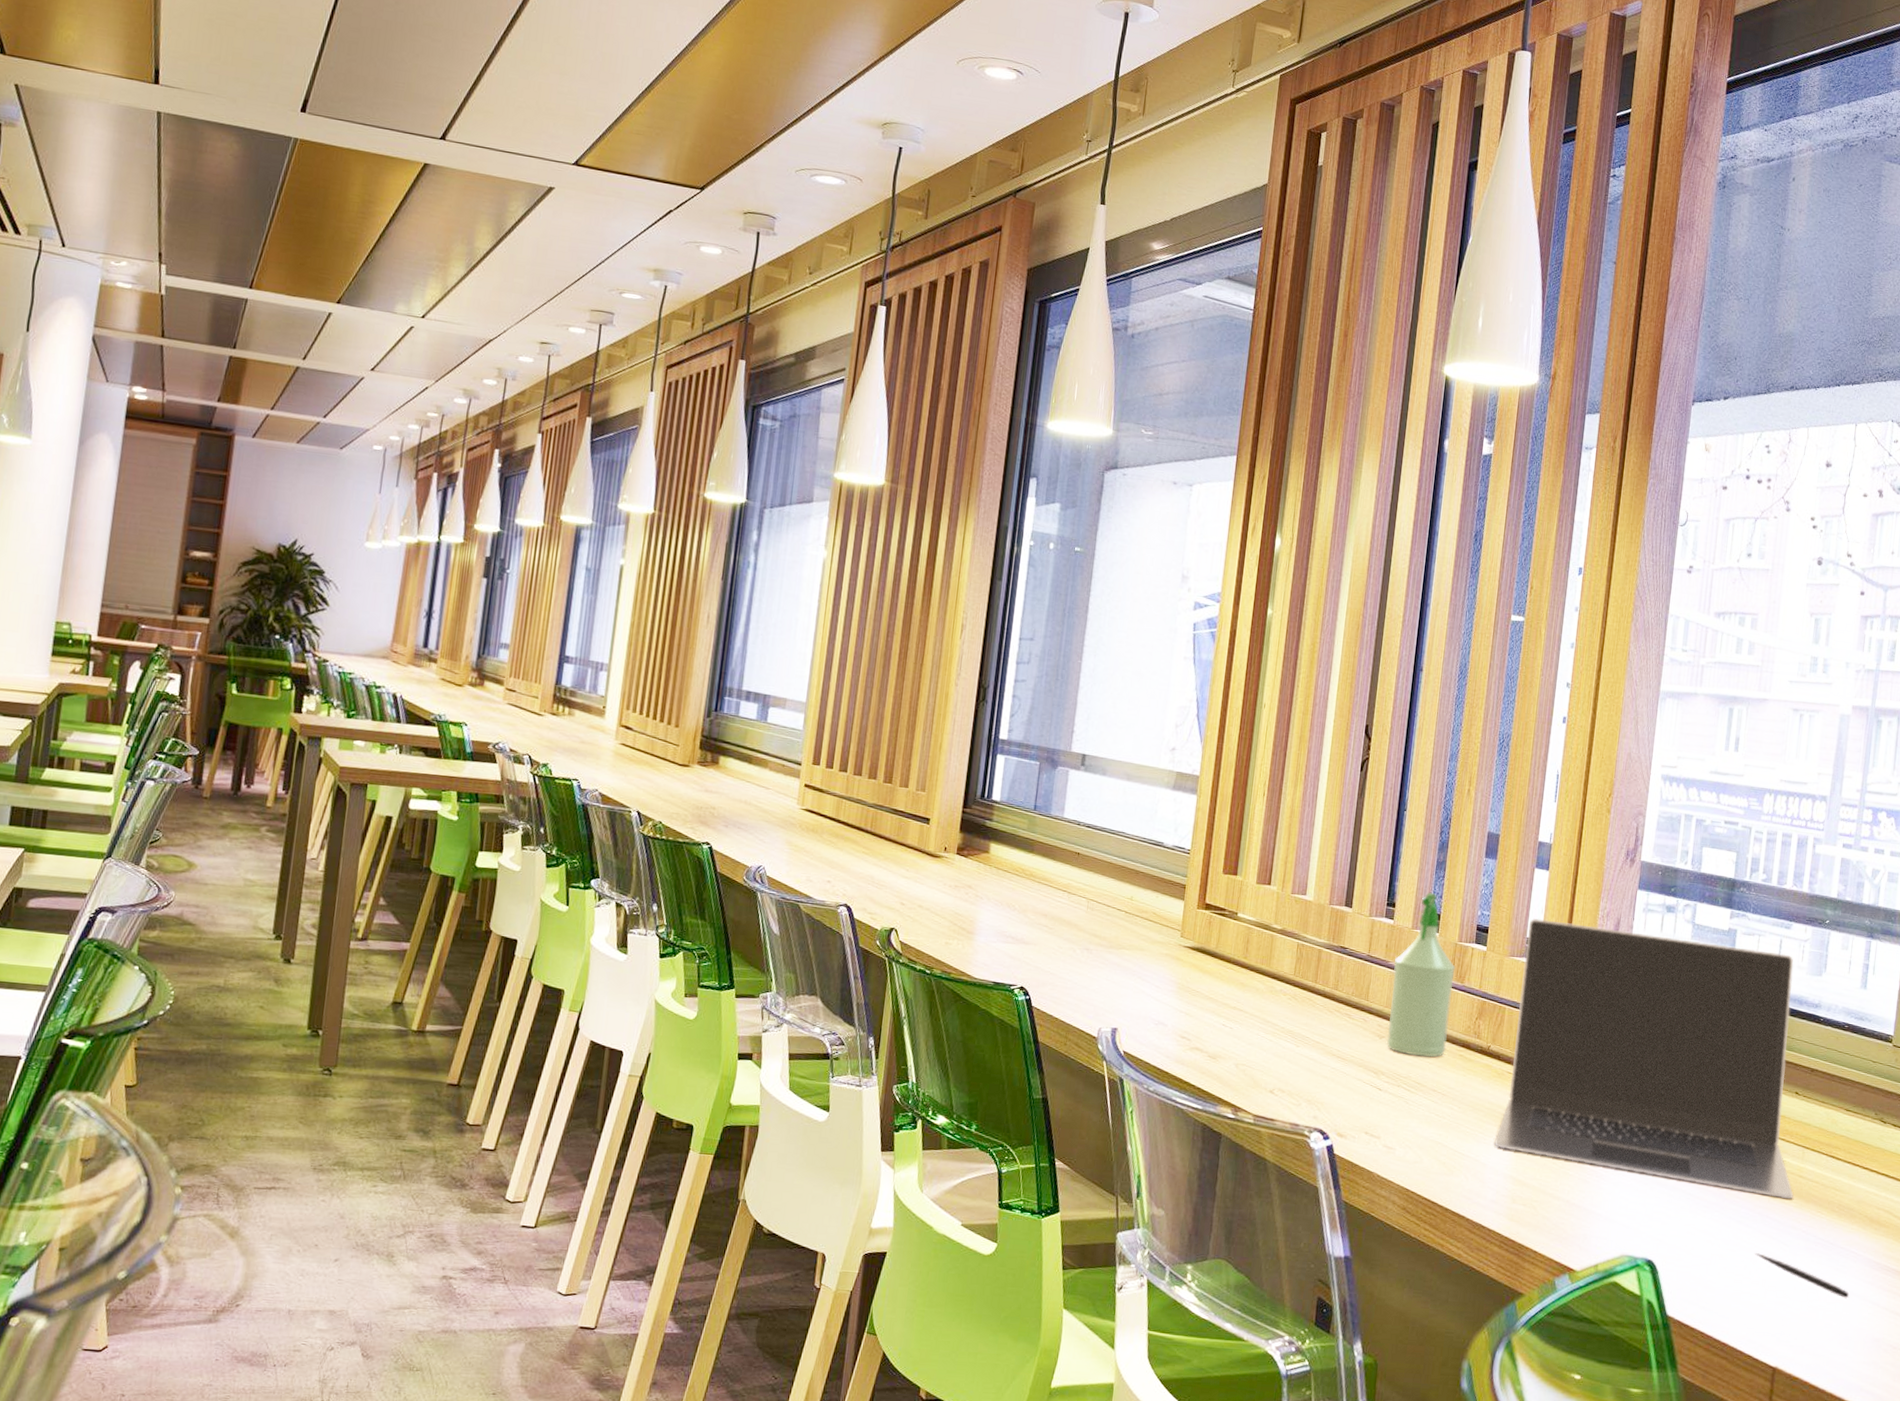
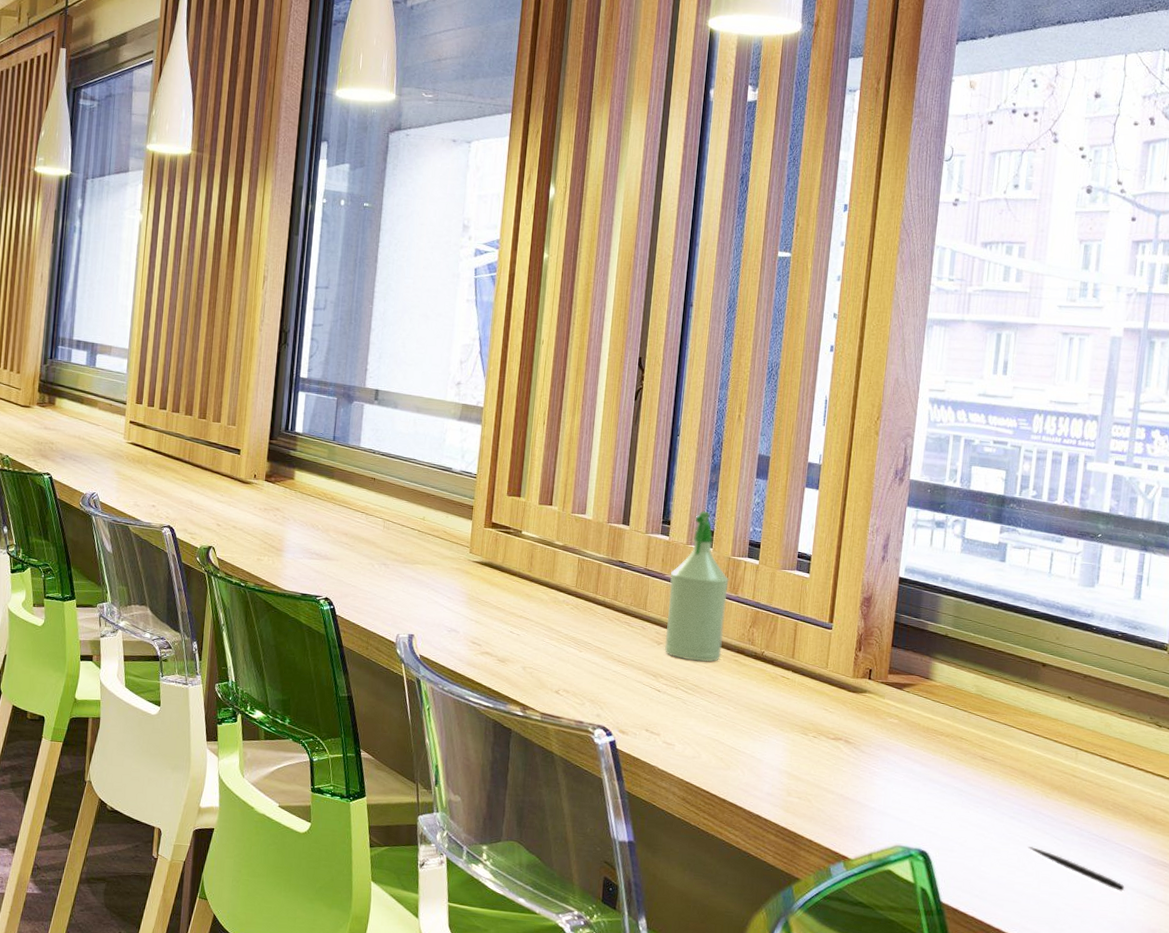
laptop: present [1494,918,1794,1199] -> none [769,534,1067,797]

